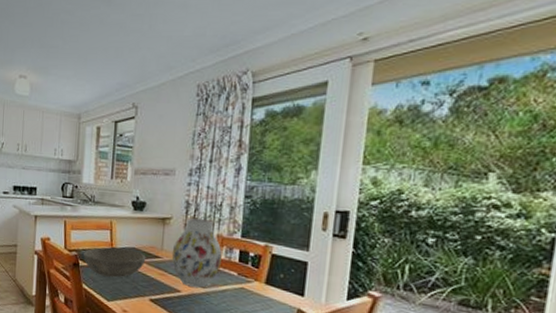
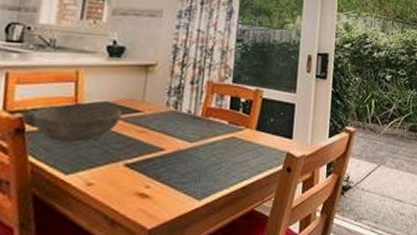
vase: present [171,218,222,288] -> none [155,64,213,142]

